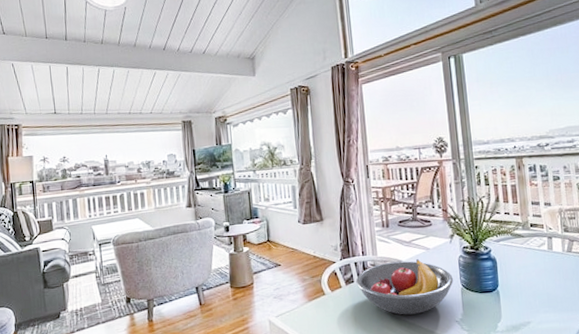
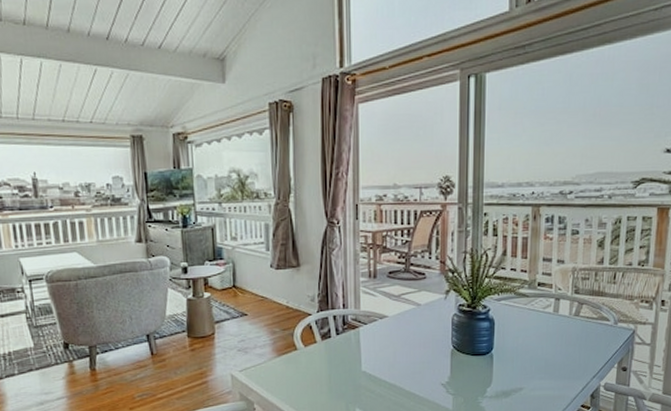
fruit bowl: present [356,259,453,315] -> none [333,315,443,375]

